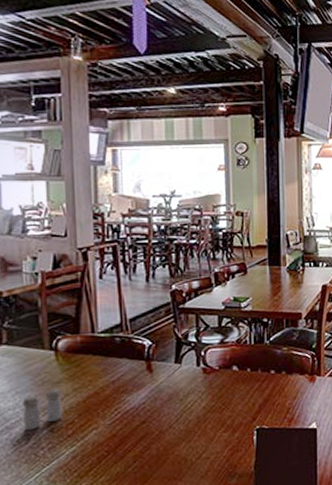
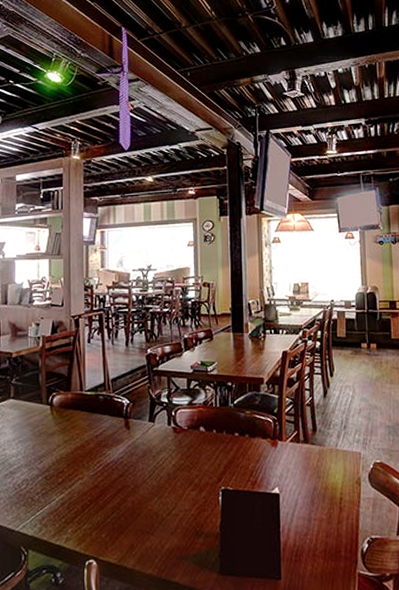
salt and pepper shaker: present [23,389,63,431] -> none [24,440,55,476]

